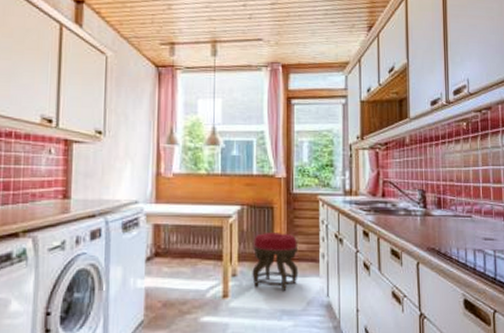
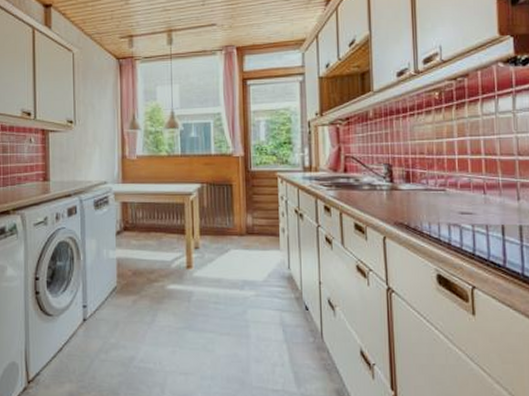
stool: present [252,233,299,291] -> none [213,209,259,263]

